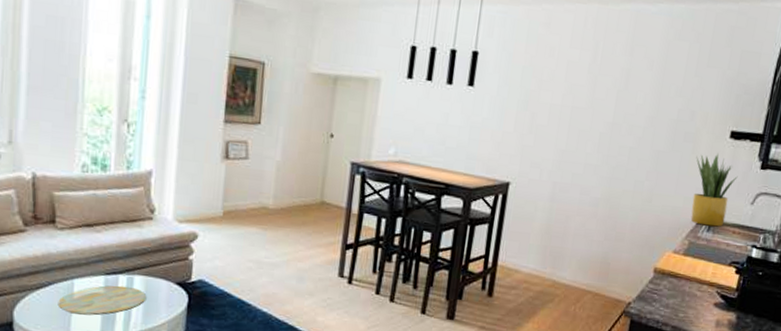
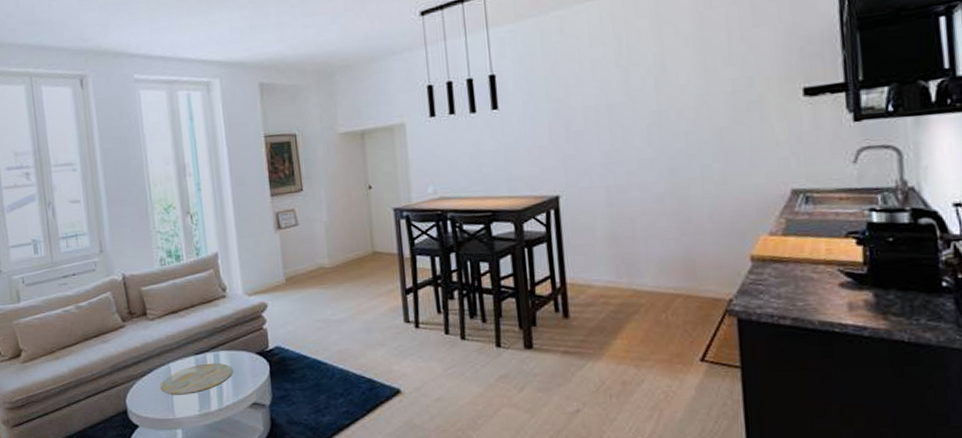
planter: present [690,153,738,227] -> none [767,115,827,199]

